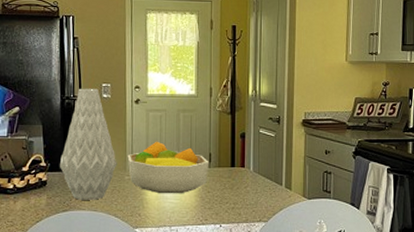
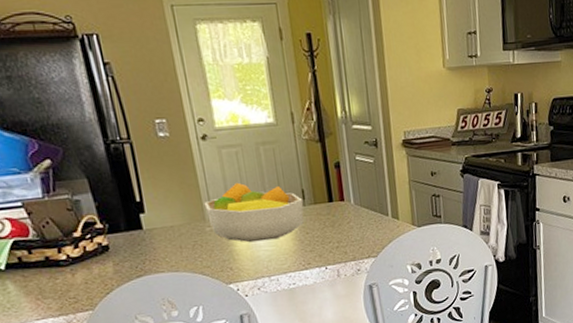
vase: present [60,88,117,200] -> none [120,126,194,262]

